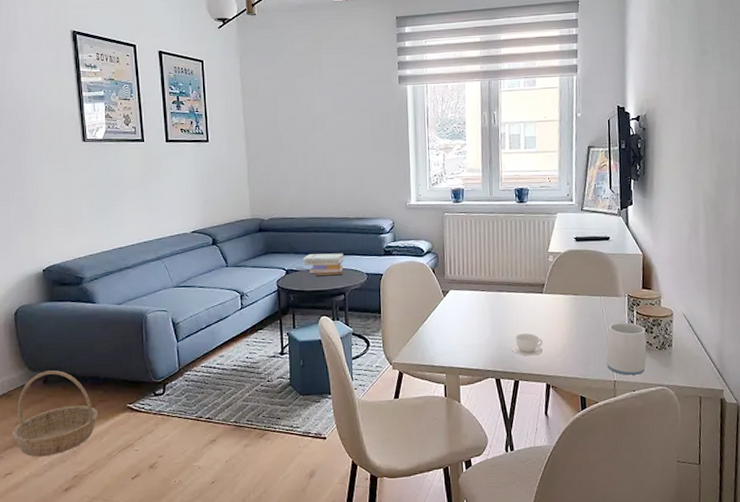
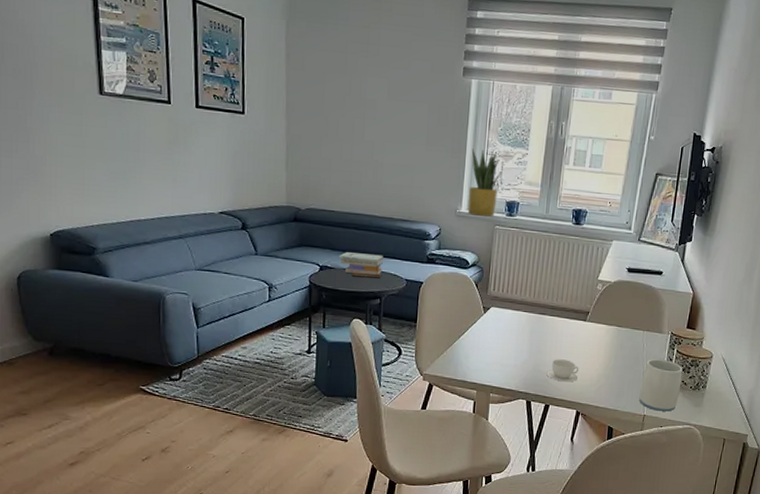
basket: present [11,370,99,457] -> none [13,342,109,430]
planter: none [414,144,446,207] -> present [467,149,504,217]

